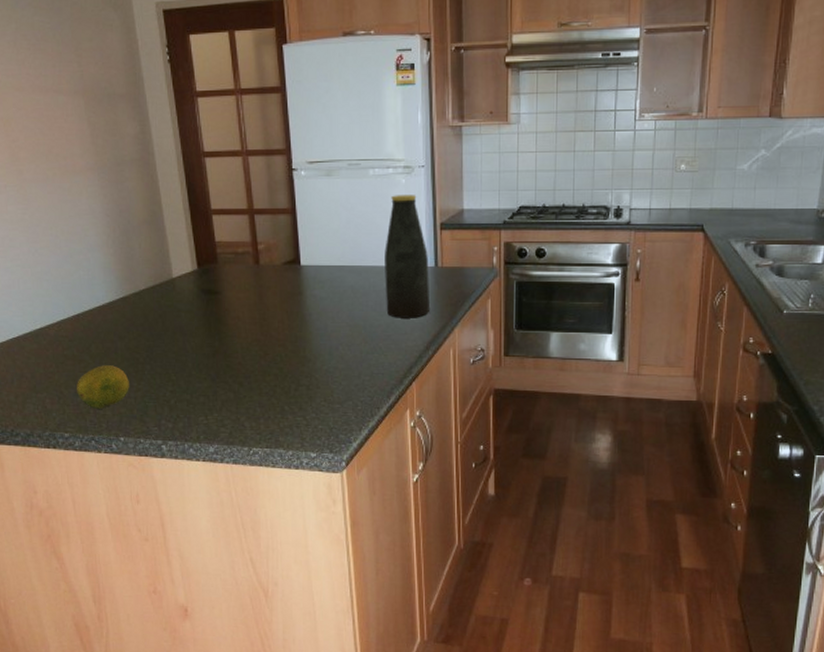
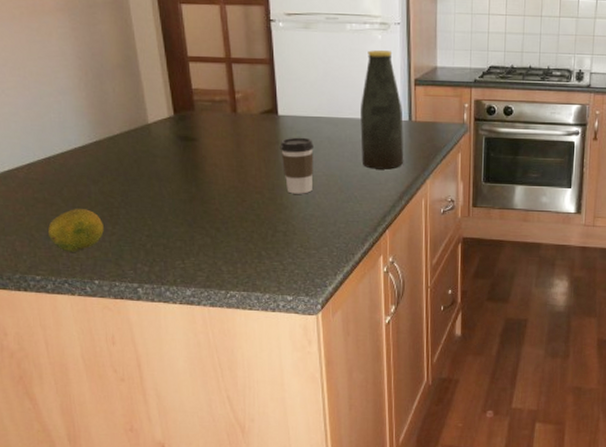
coffee cup: none [302,287,337,346] -> present [280,137,314,194]

